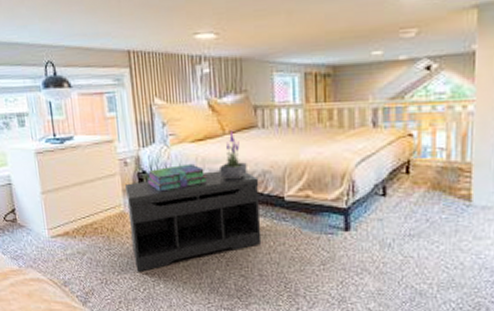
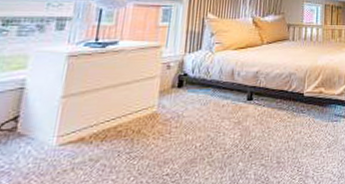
bench: present [125,171,262,272] -> none [156,73,286,174]
stack of books: present [147,163,207,192] -> none [187,67,243,92]
potted plant: present [220,130,247,180] -> none [255,41,278,81]

